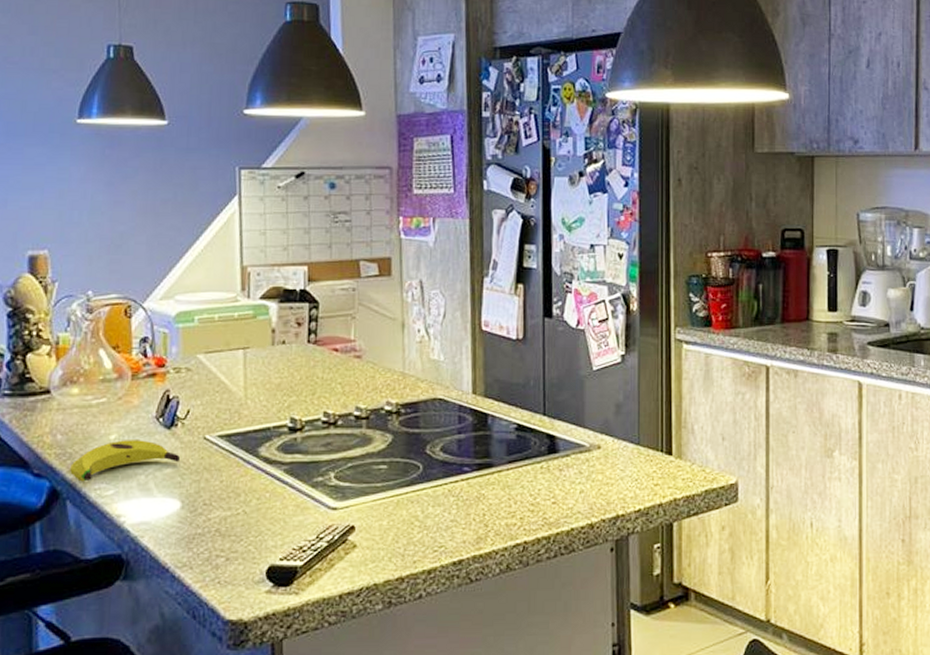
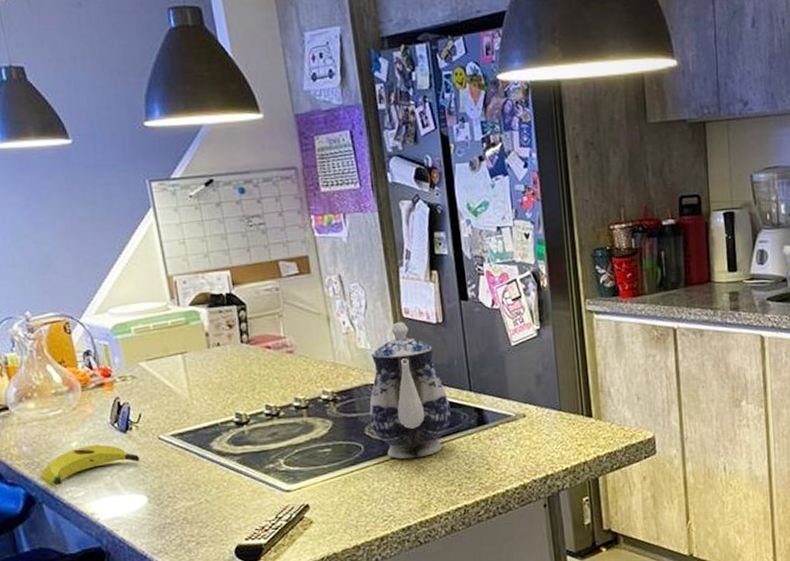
teapot: none [432,335,521,484] -> present [369,322,451,459]

